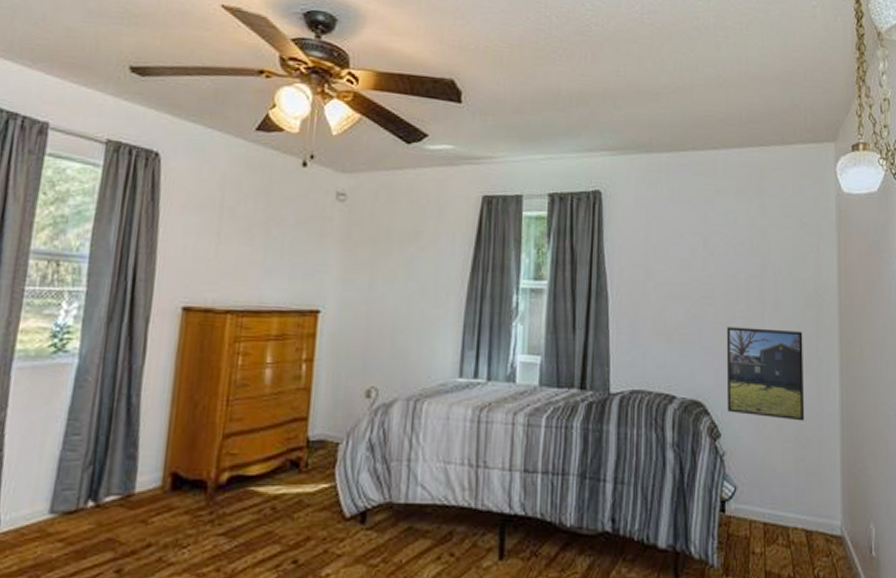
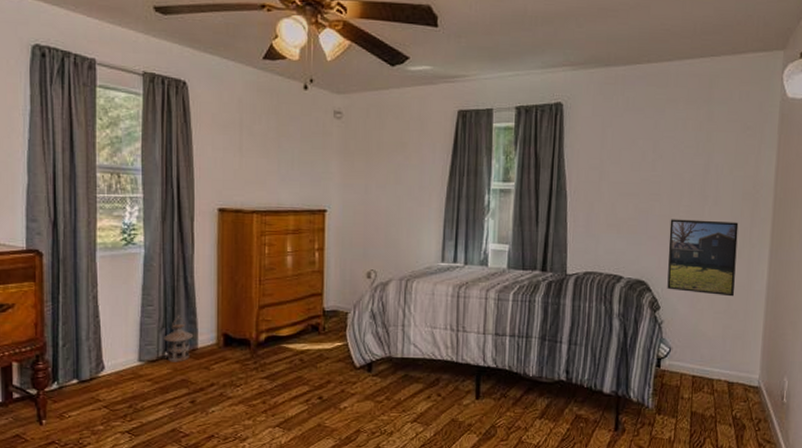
lantern: none [89,447,132,514] -> present [164,315,194,362]

